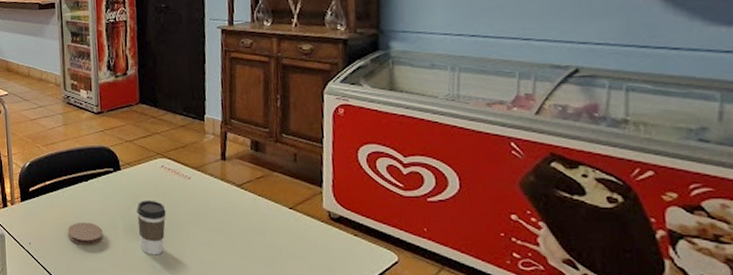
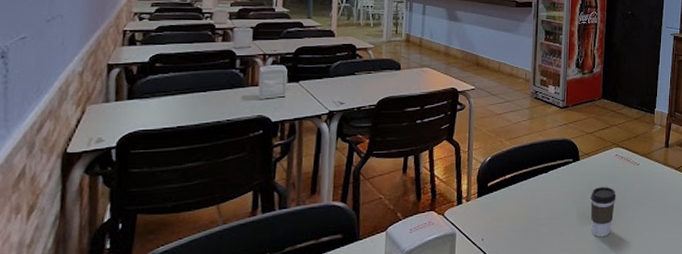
coaster: present [67,222,104,246] -> none [522,212,558,236]

